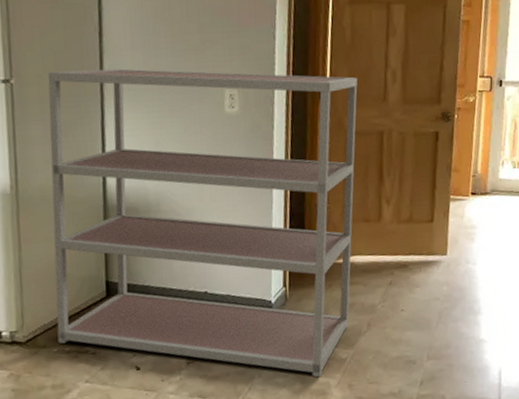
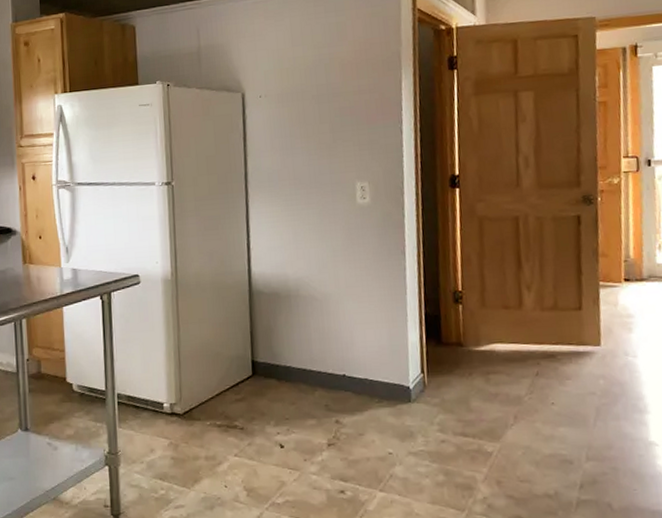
shelving unit: present [47,68,358,378] -> none [201,164,493,470]

